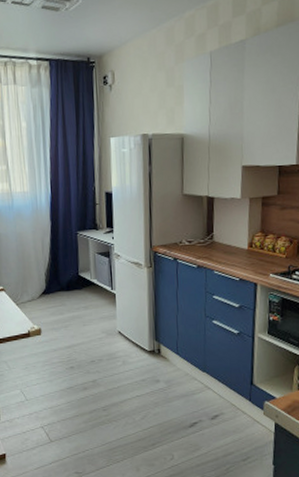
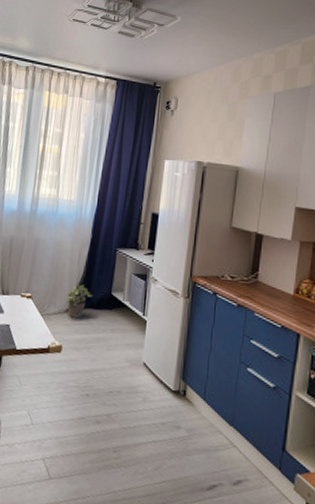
potted plant: none [37,270,63,302] -> present [66,284,94,319]

